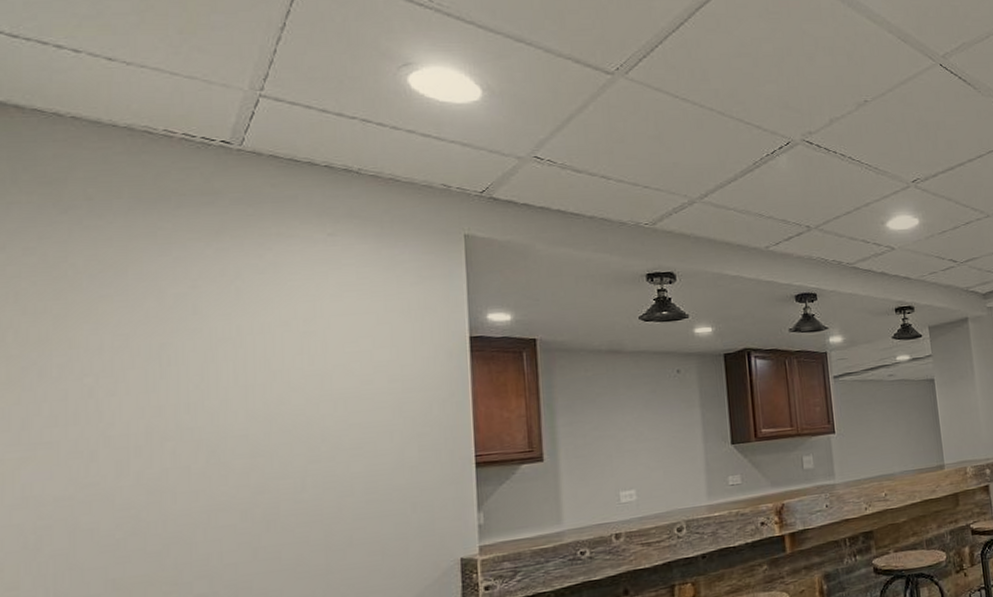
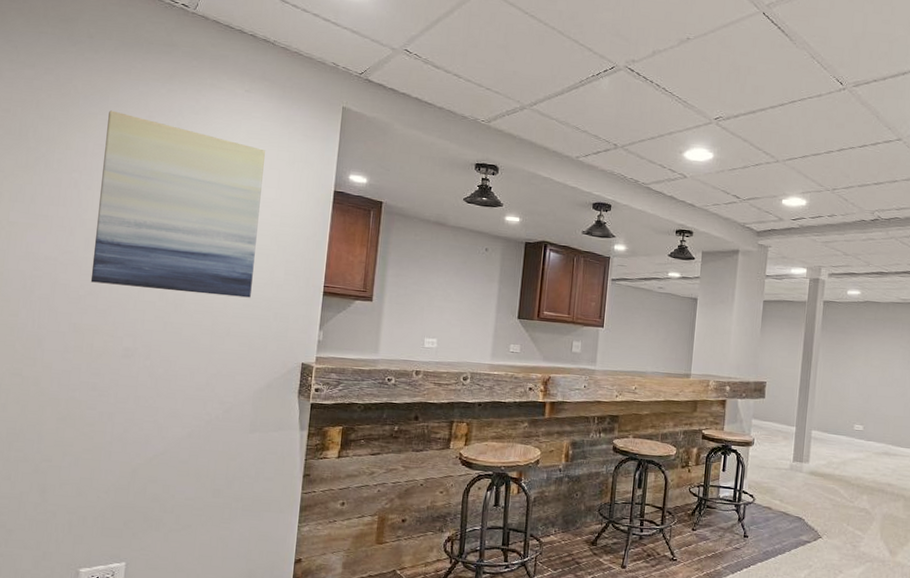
wall art: none [130,287,375,519] -> present [90,110,265,298]

